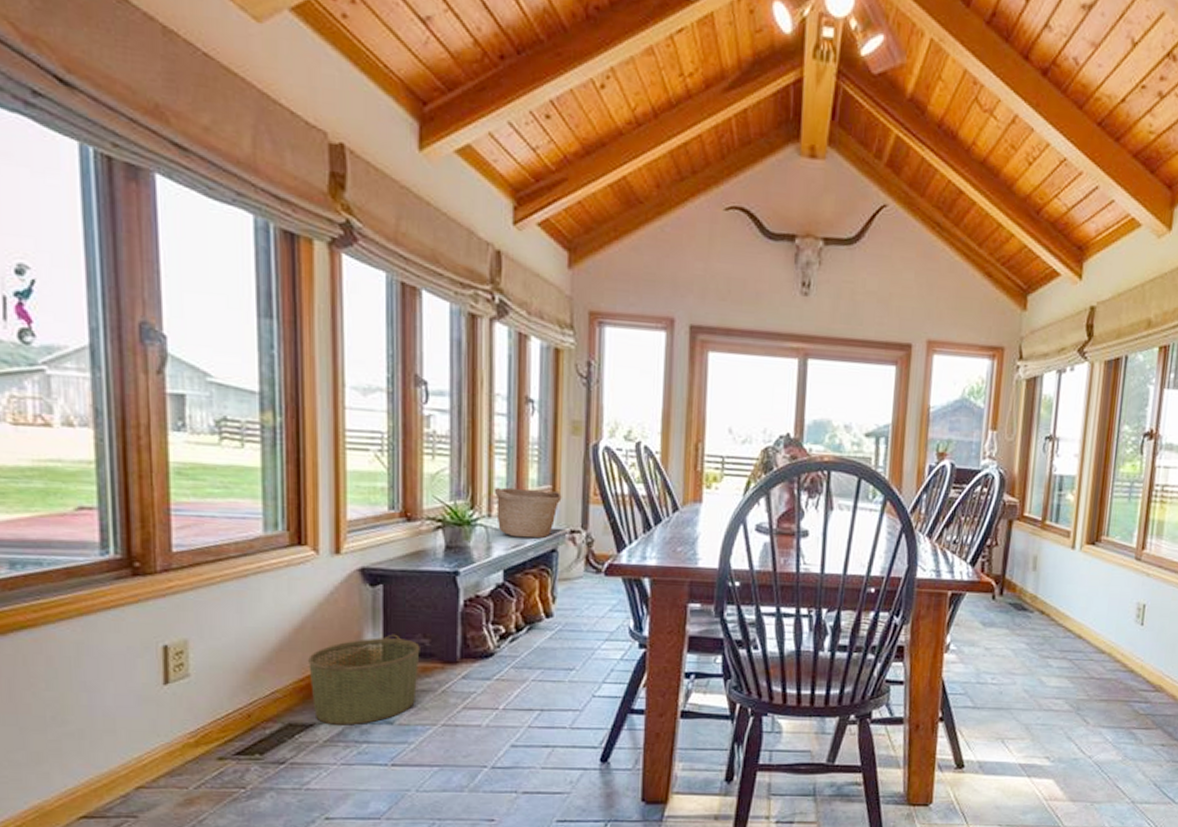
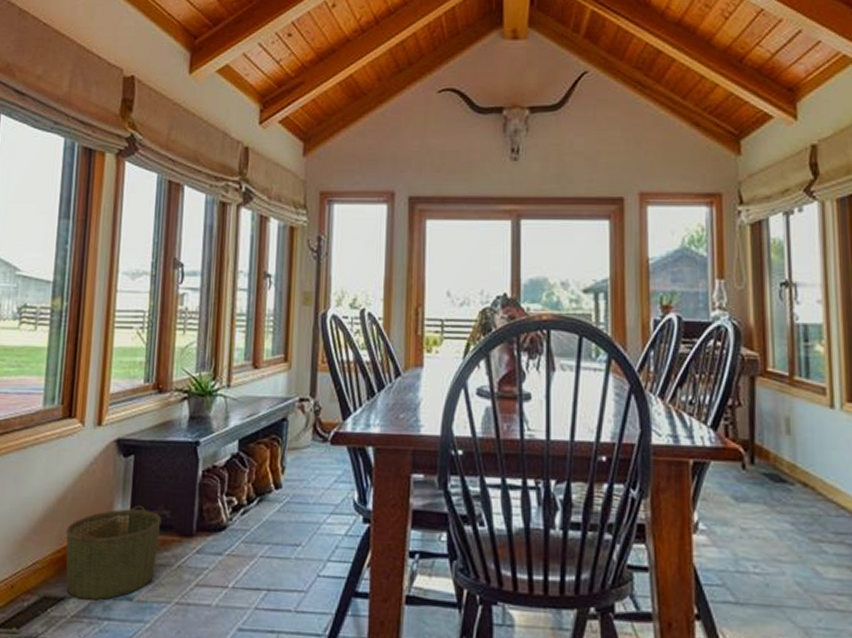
basket: present [494,487,562,539] -> none [233,358,293,407]

